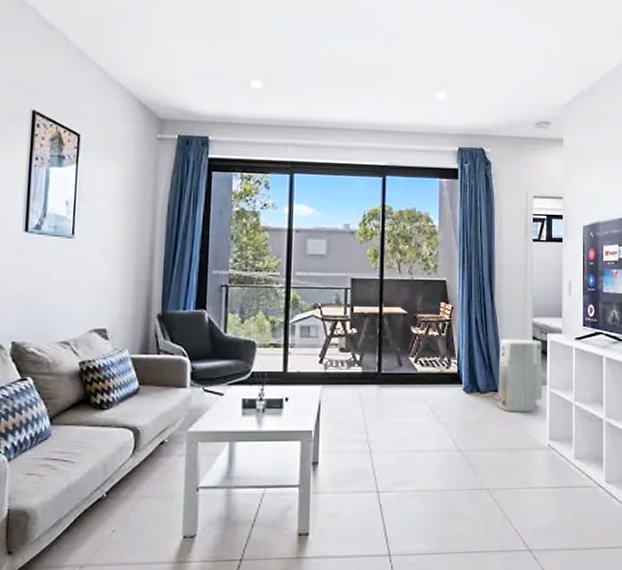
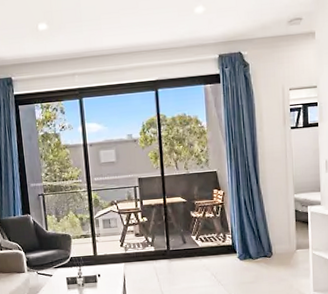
air purifier: present [495,338,543,411] -> none [265,212,306,272]

